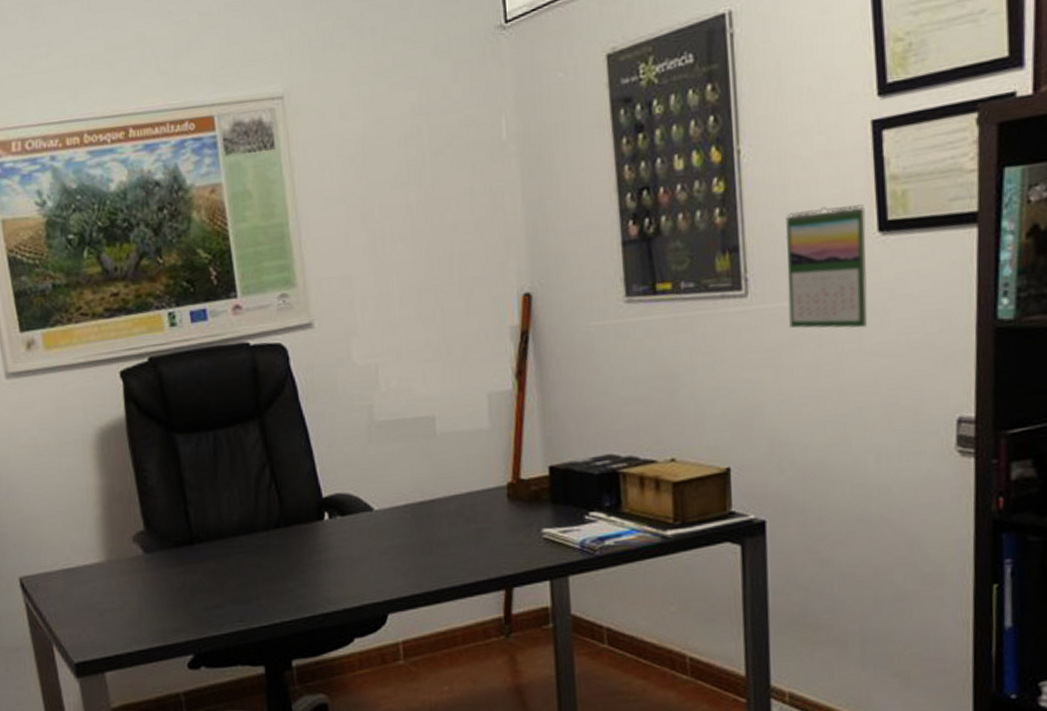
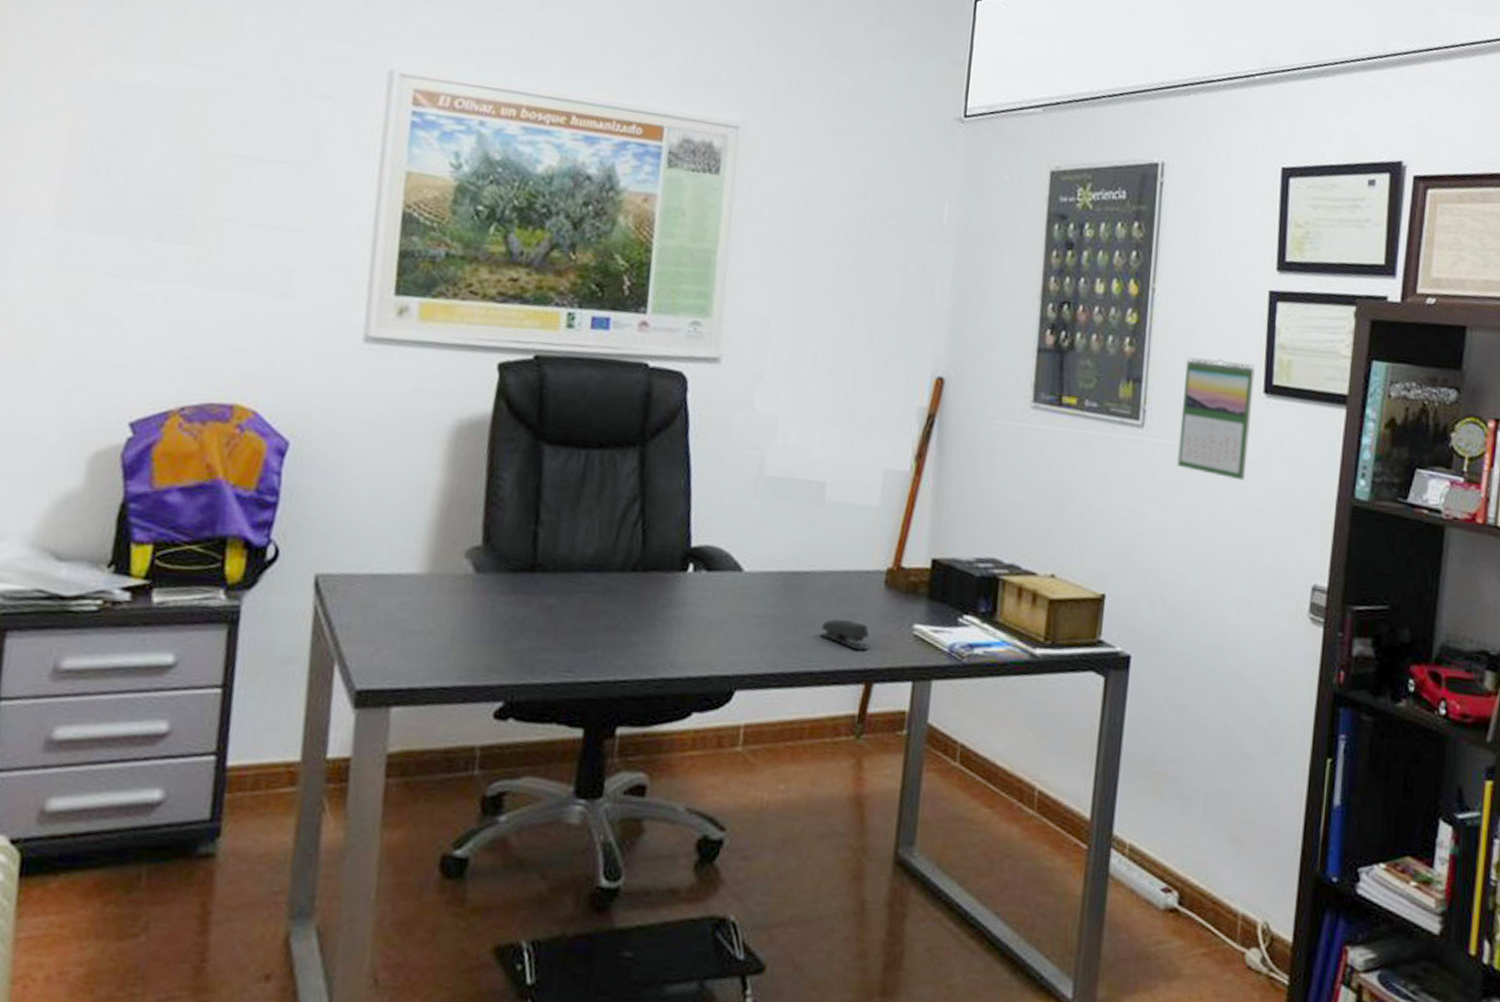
stapler: none [455,536,503,561] -> present [820,619,869,651]

